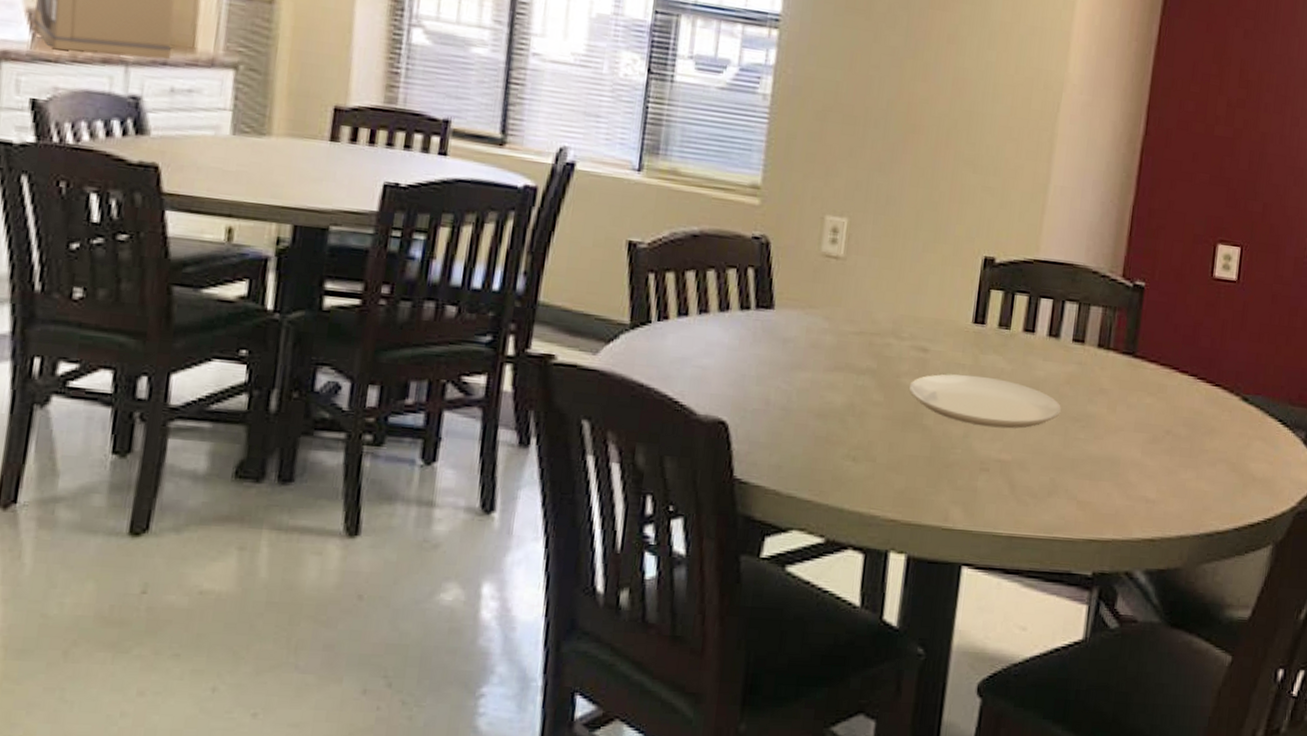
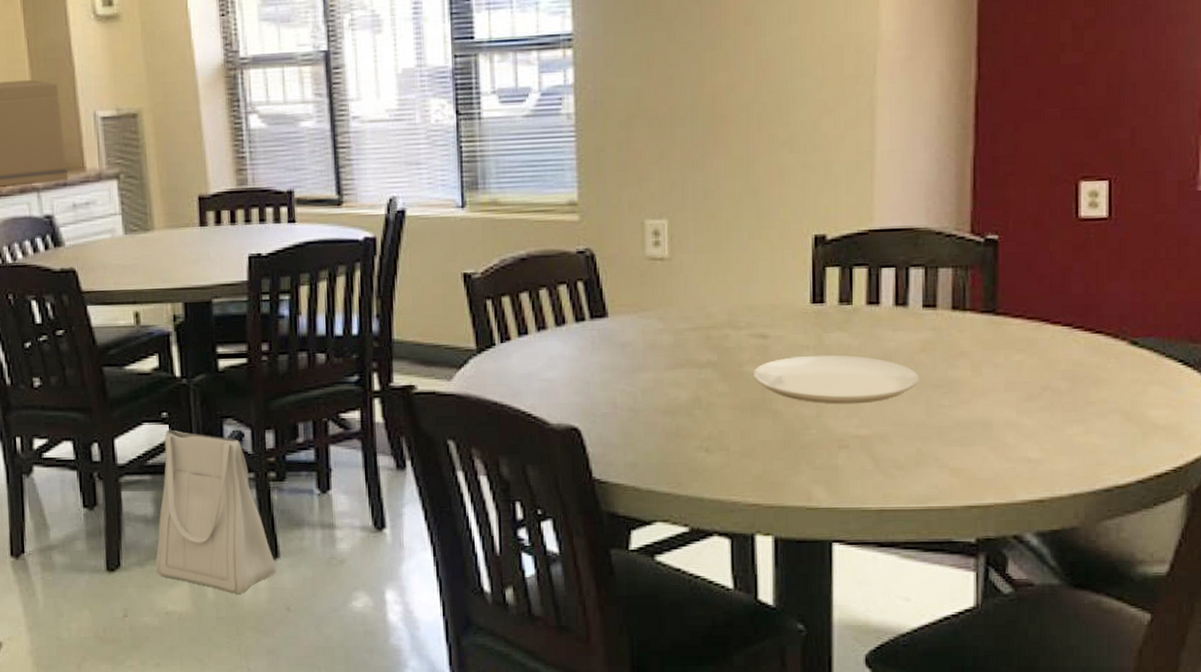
shopping bag: none [196,372,354,575] -> present [155,431,276,594]

